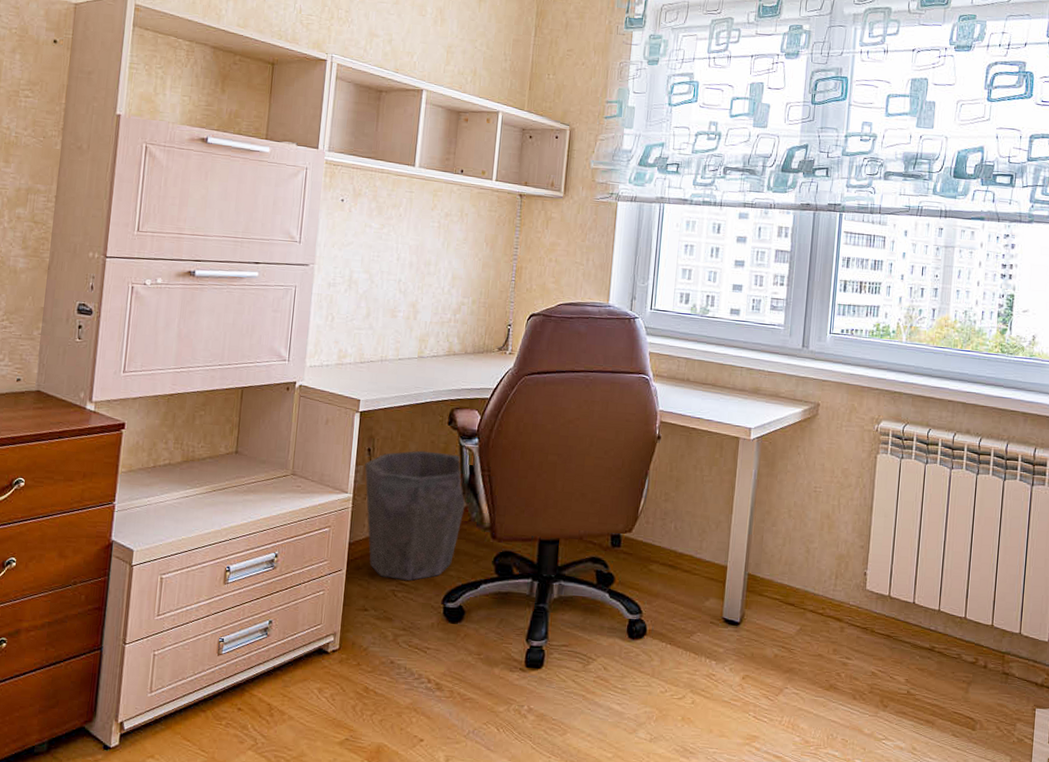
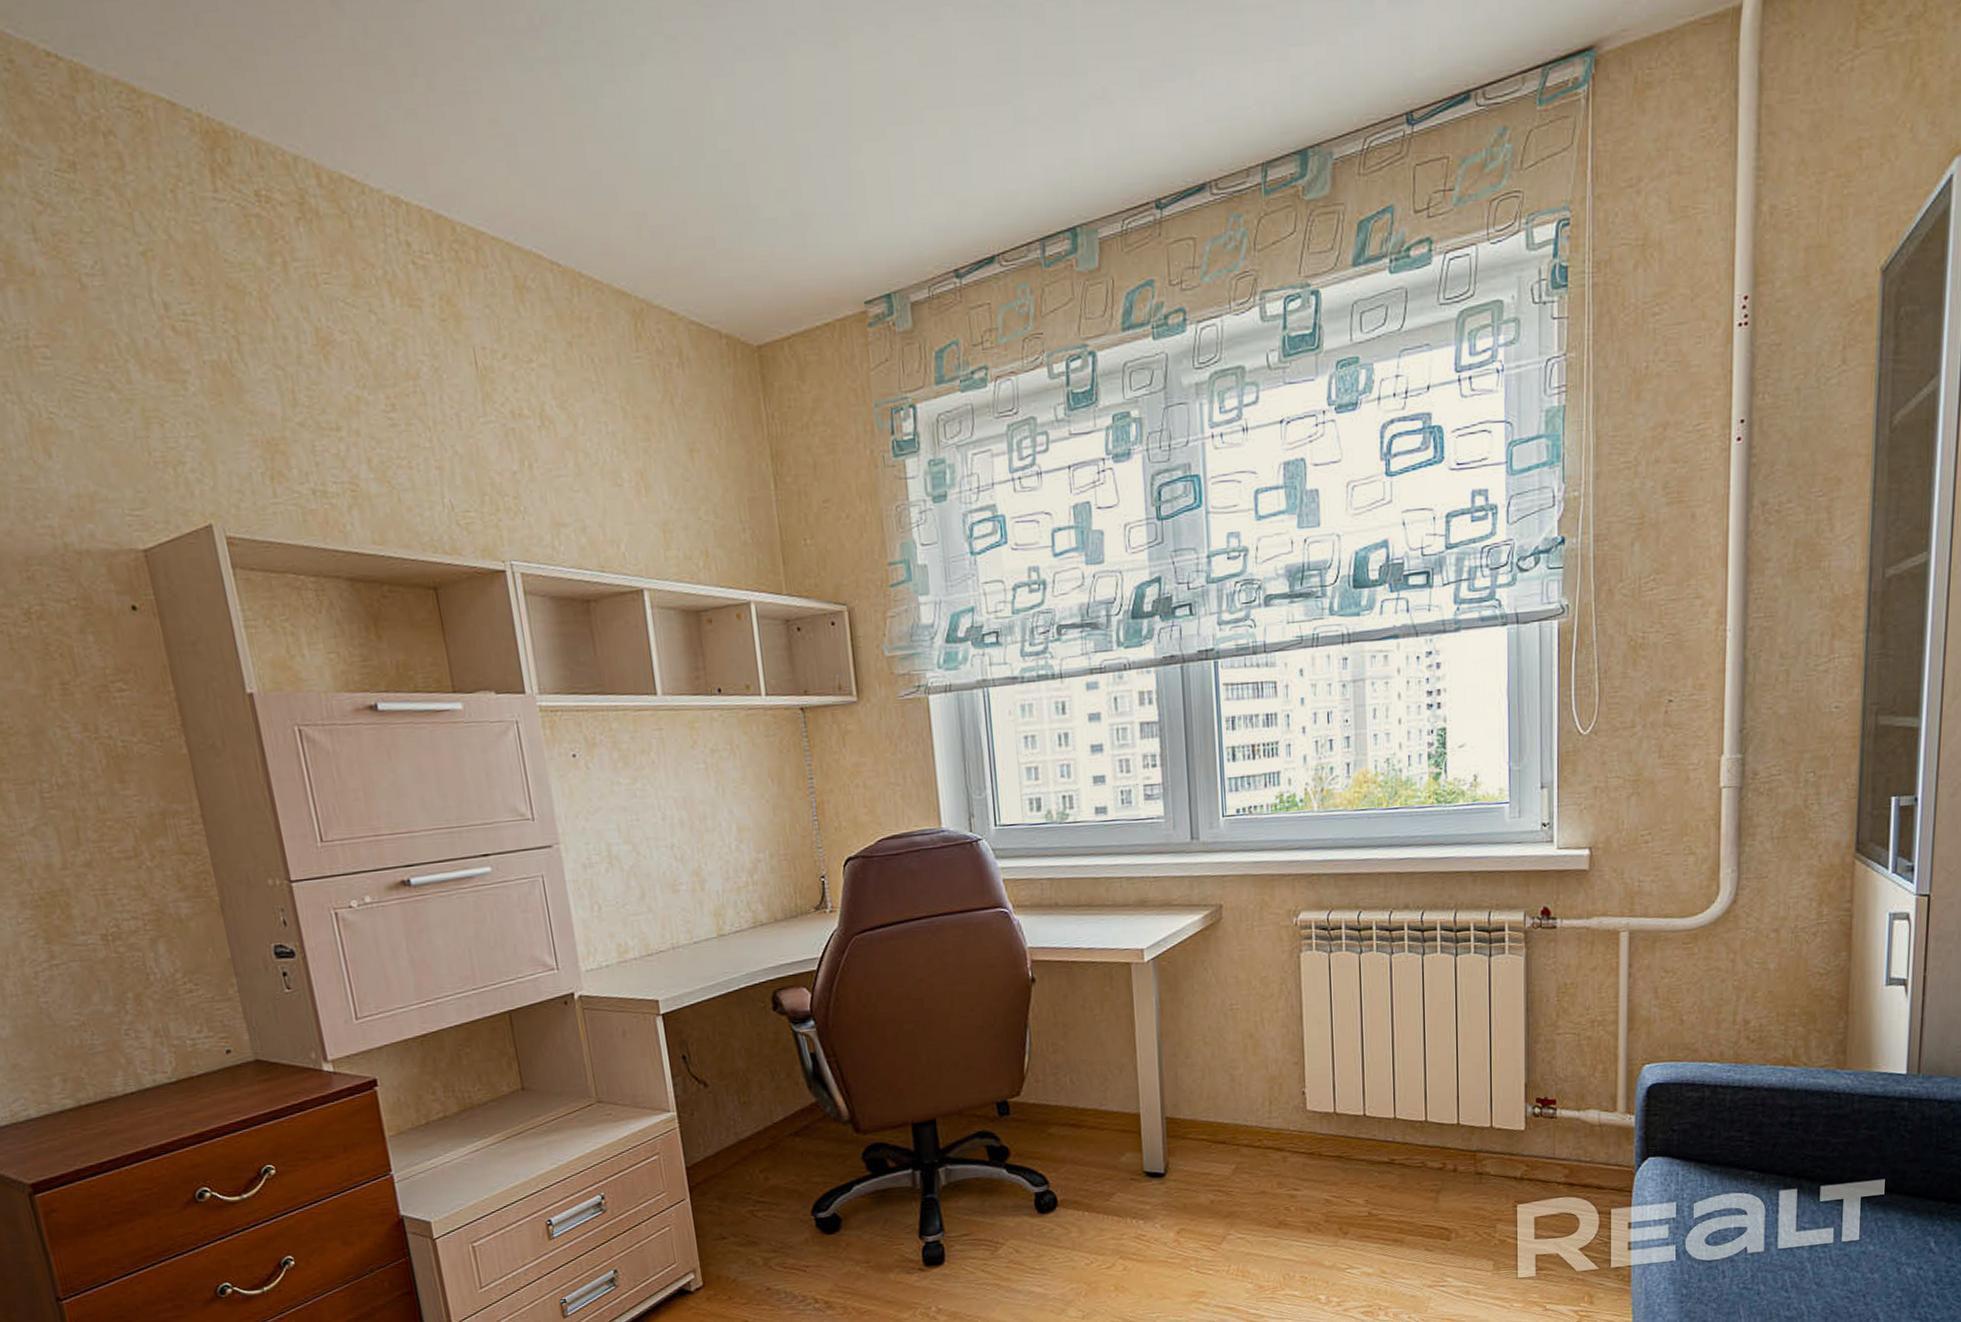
waste bin: present [364,450,467,581] -> none [682,1044,816,1199]

